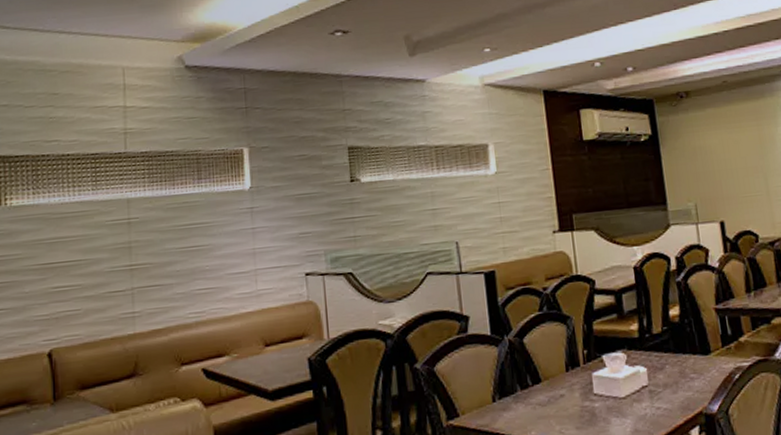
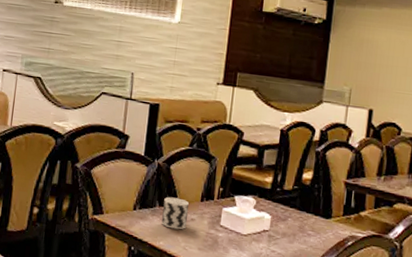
cup: none [525,374,557,413] -> present [161,197,189,230]

